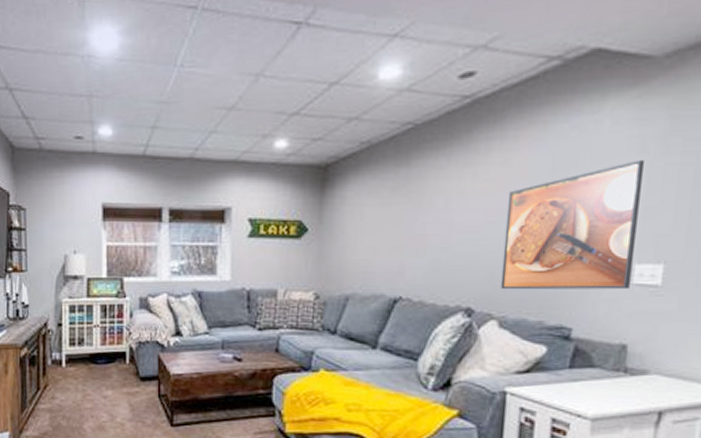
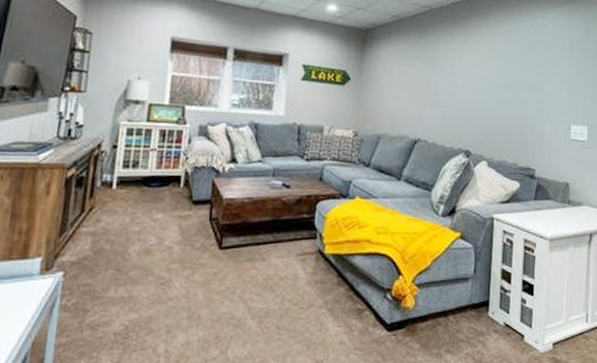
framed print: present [500,159,644,290] -> none [488,53,573,143]

